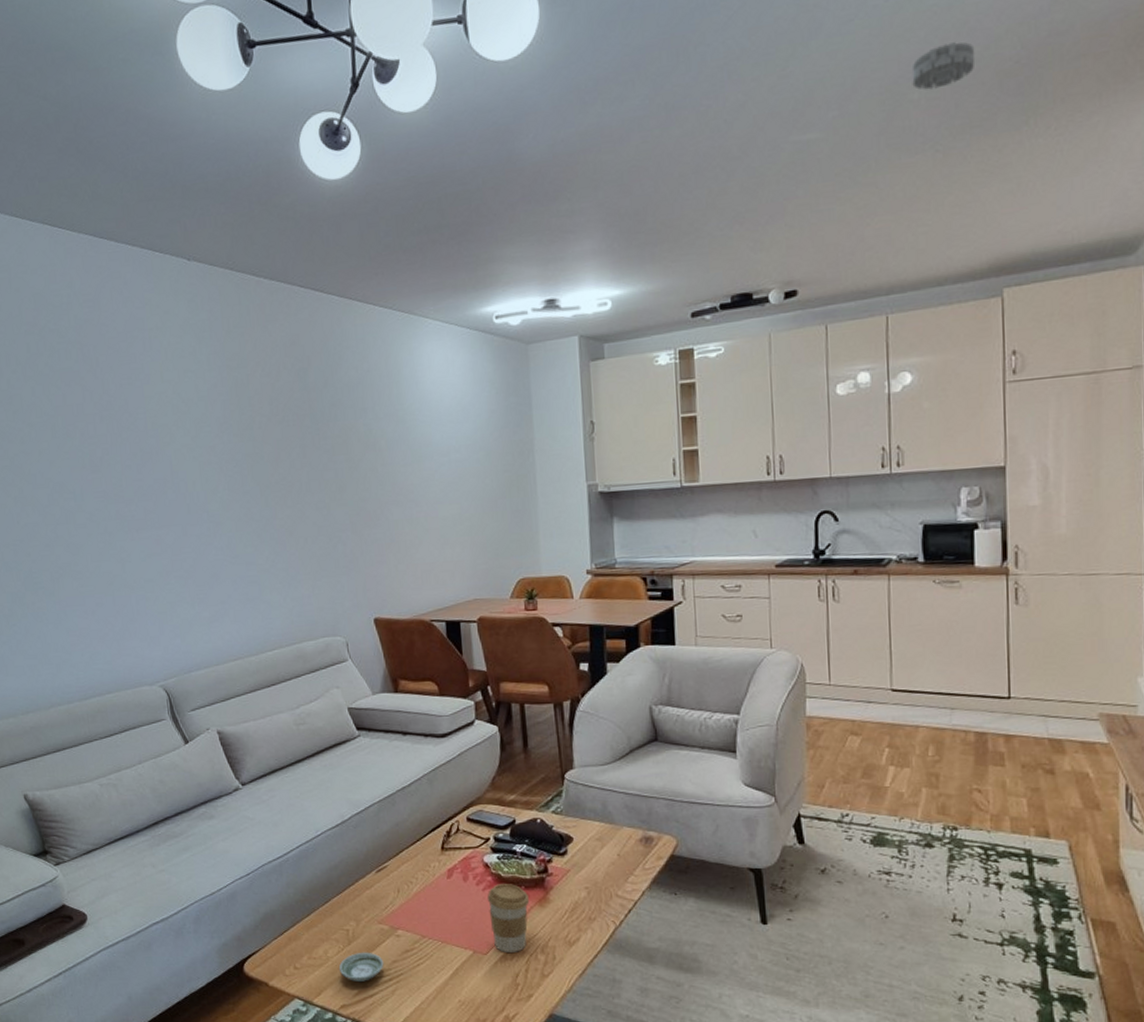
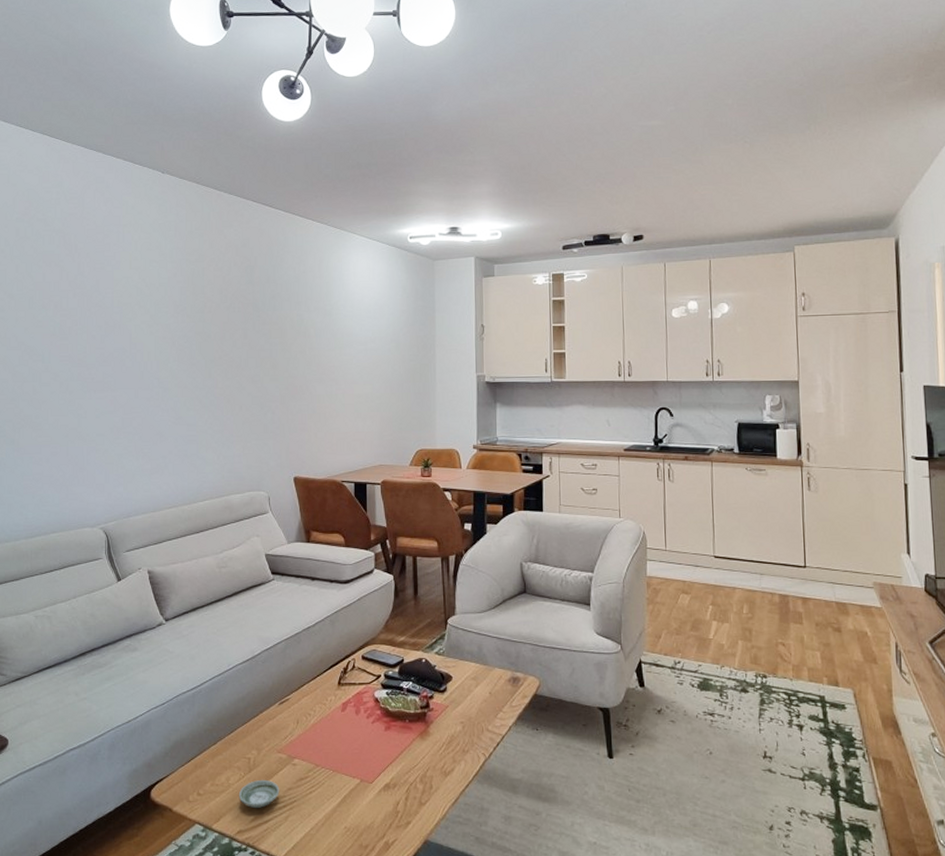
coffee cup: present [487,884,529,952] -> none [375,718,411,781]
smoke detector: present [911,41,976,90] -> none [727,67,772,98]

